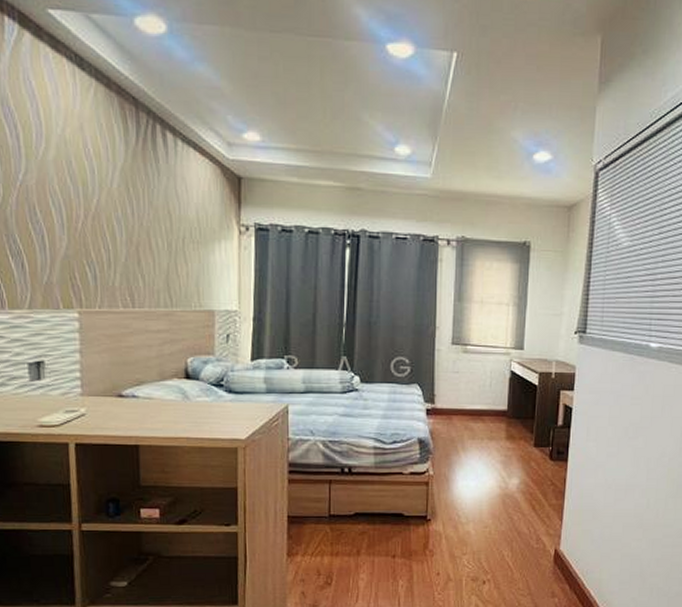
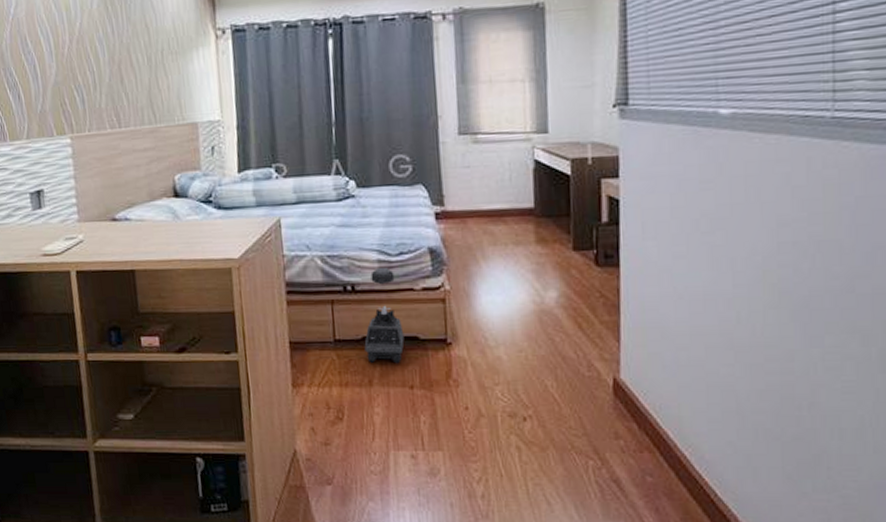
blender: none [355,453,391,537] -> present [364,267,405,364]

